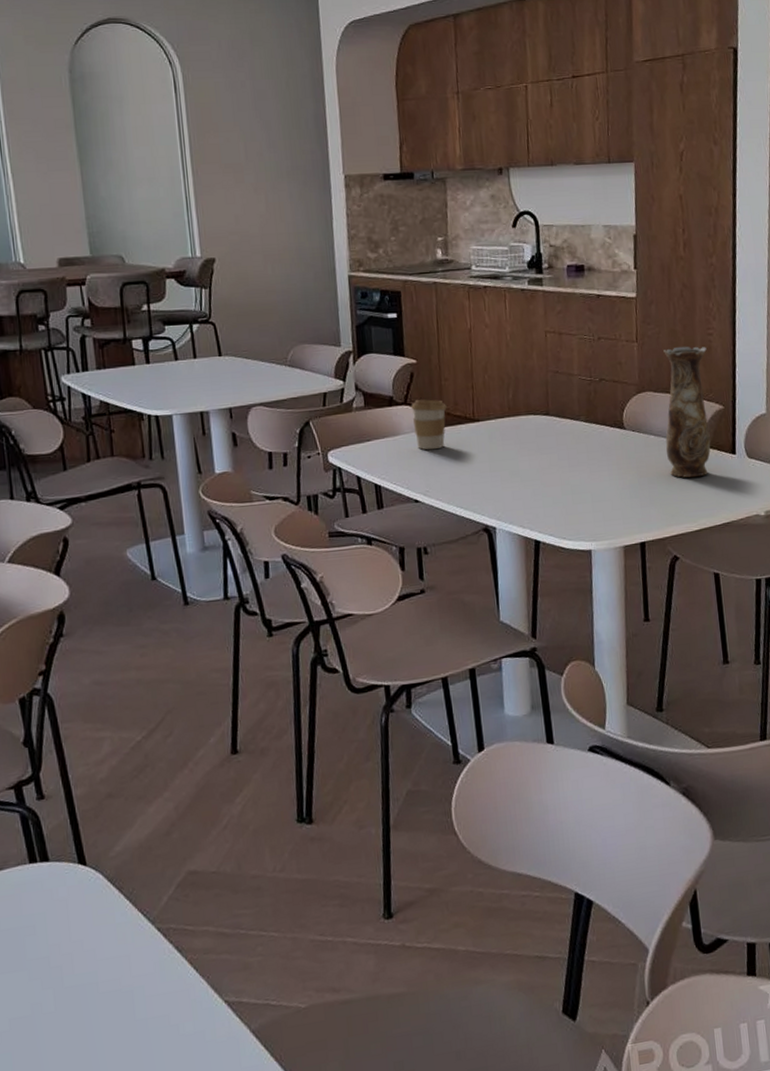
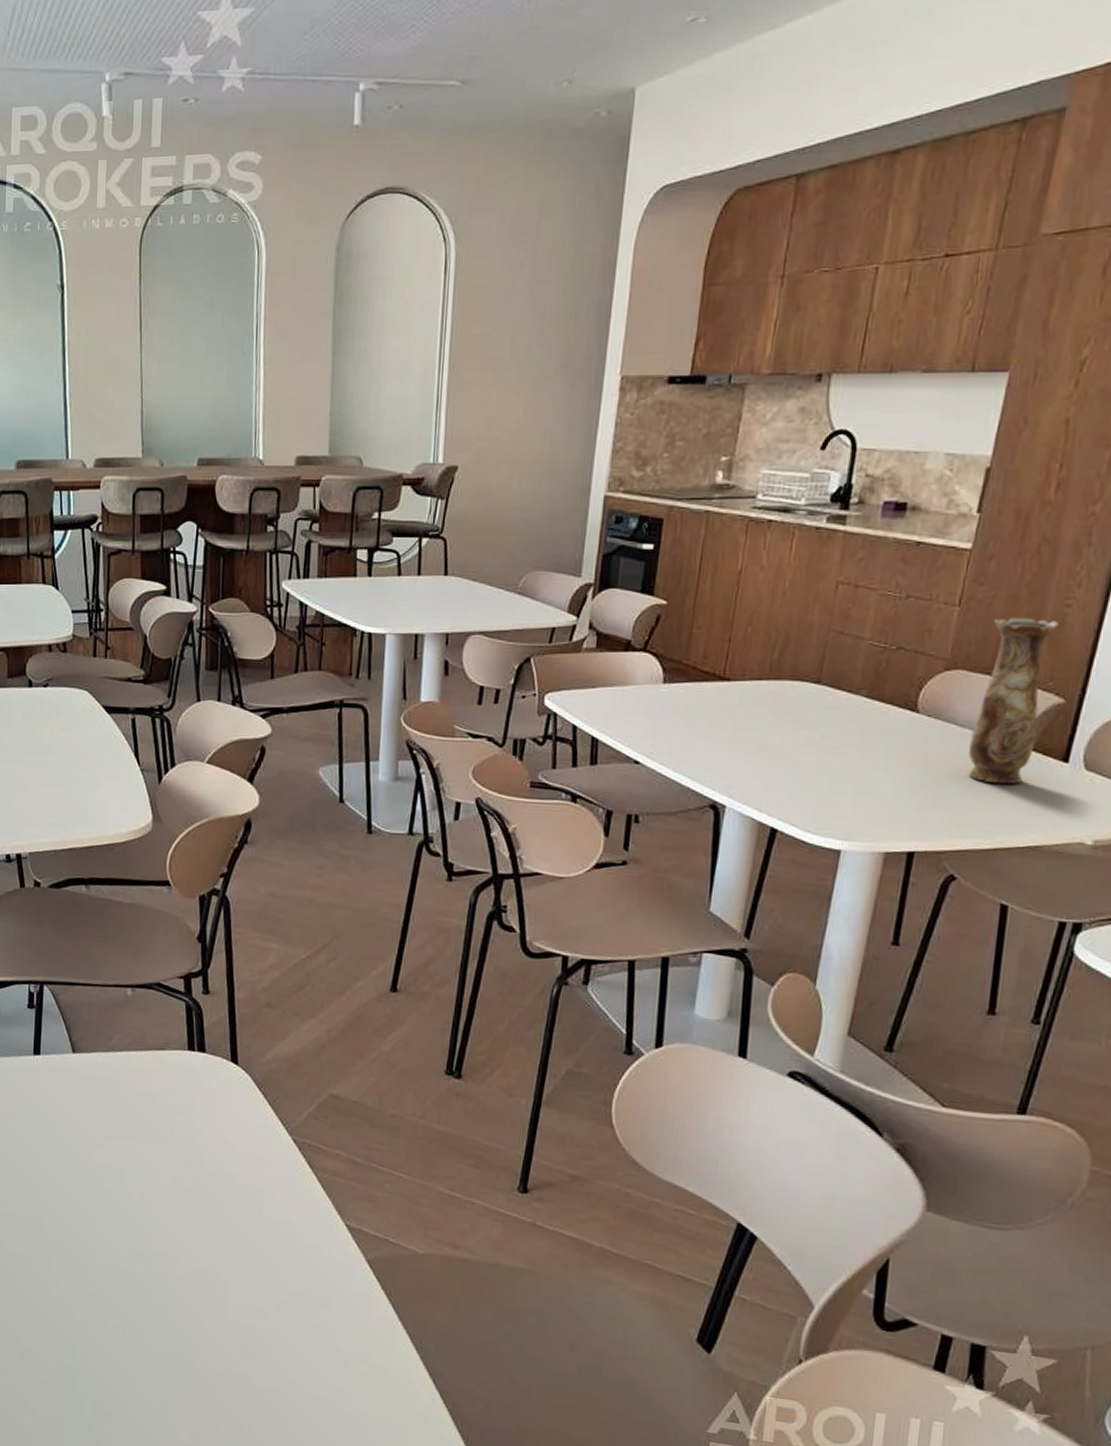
coffee cup: present [411,399,447,450] -> none [649,648,694,707]

